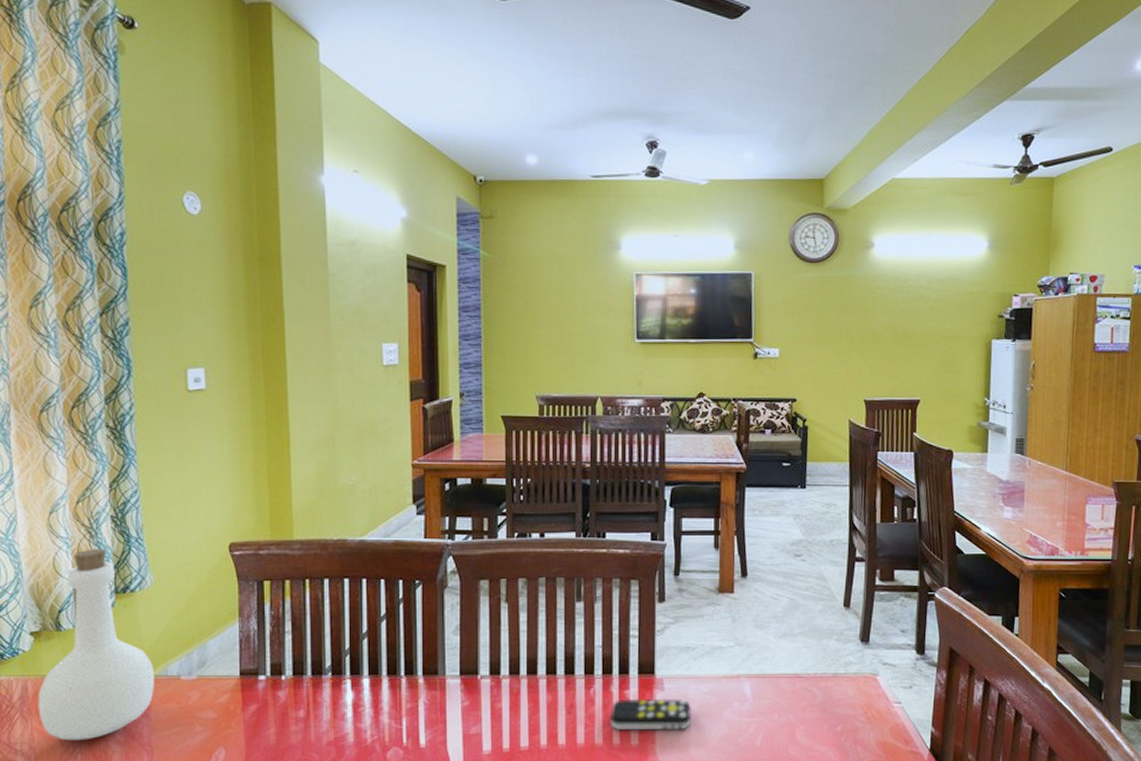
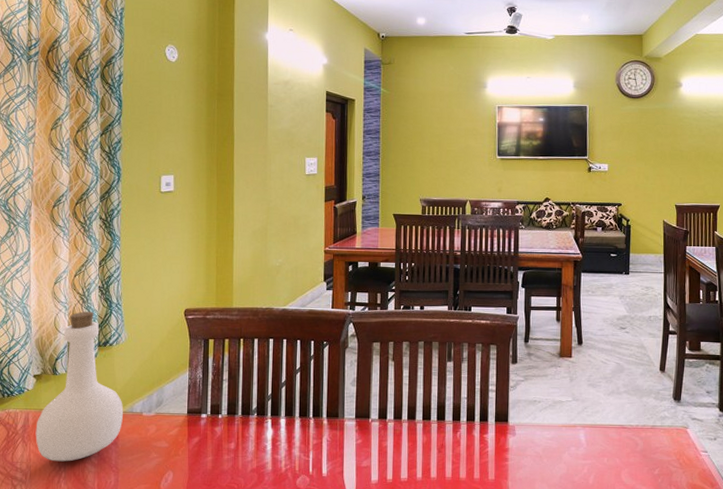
remote control: present [610,698,692,731] -> none [472,441,538,469]

